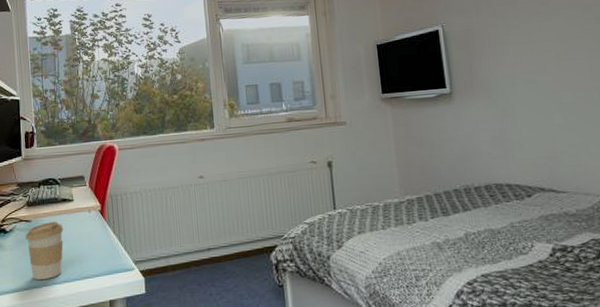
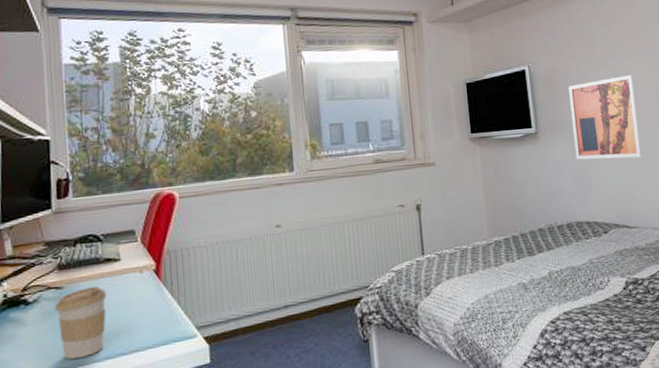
wall art: none [486,31,575,121] -> present [568,74,644,160]

